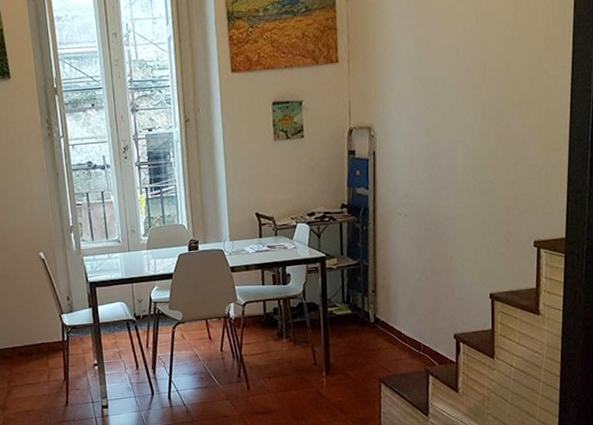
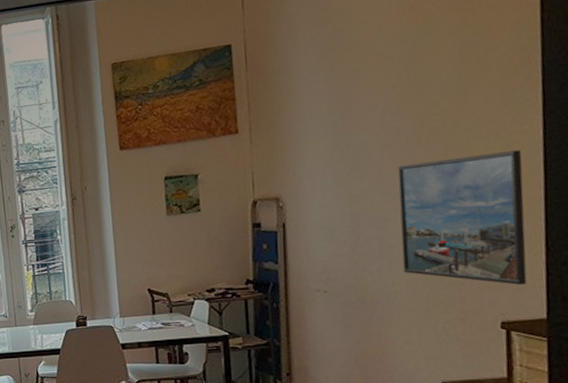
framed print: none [465,93,556,210] -> present [398,150,527,286]

